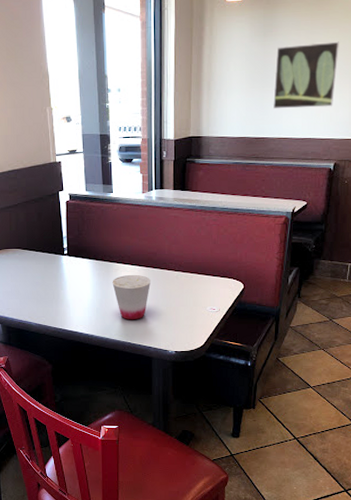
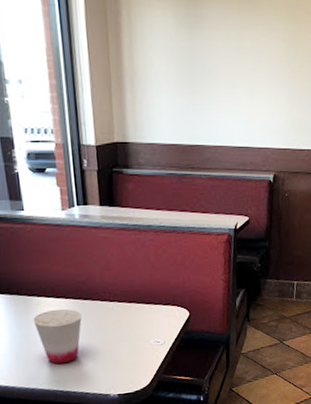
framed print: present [273,41,339,109] -> none [205,40,270,113]

